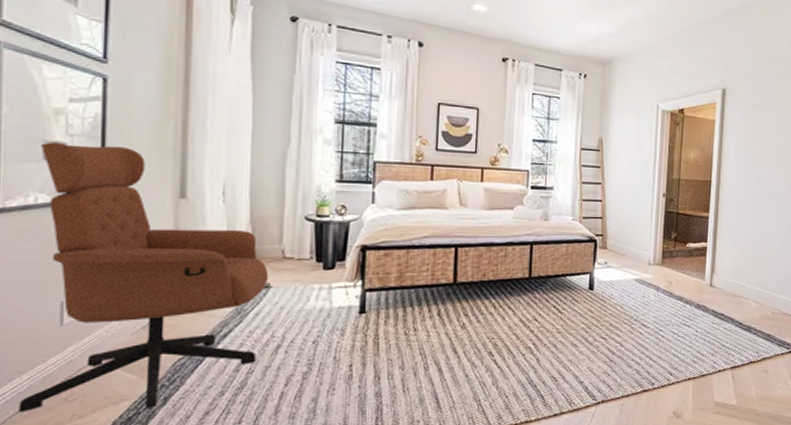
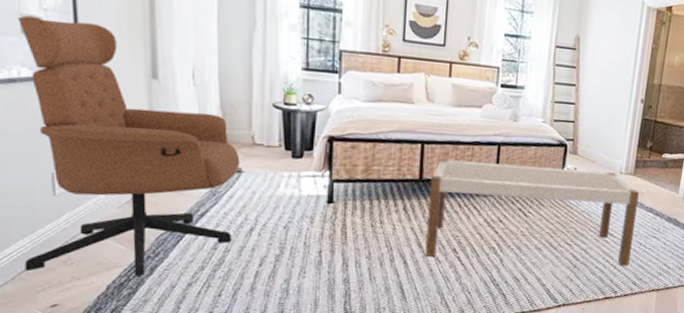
bench: none [460,262,668,362] -> present [425,159,639,266]

